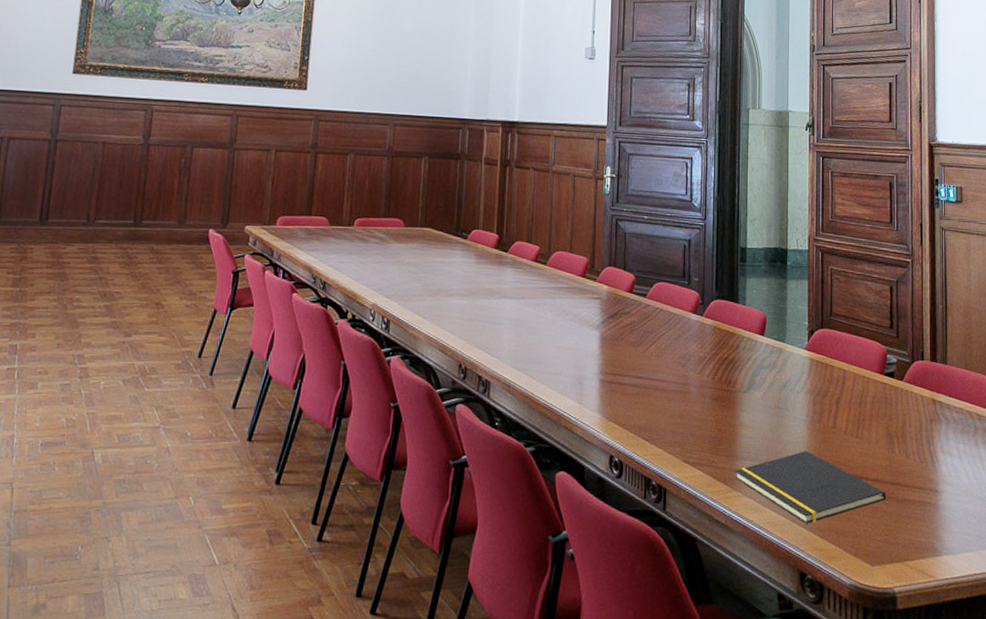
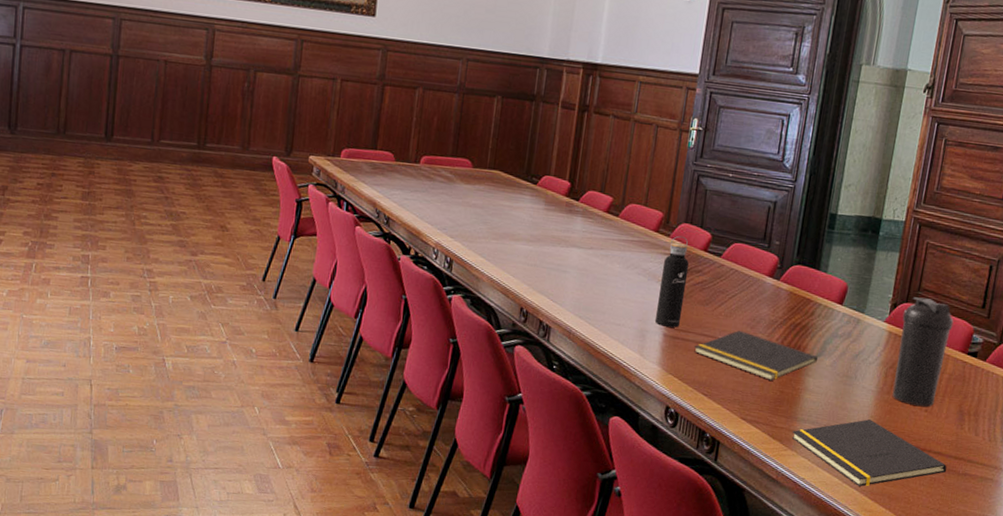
water bottle: none [590,279,617,372] -> present [654,235,690,328]
notepad: none [631,370,749,419] -> present [694,331,818,381]
water bottle: none [820,322,867,433] -> present [892,297,954,407]

